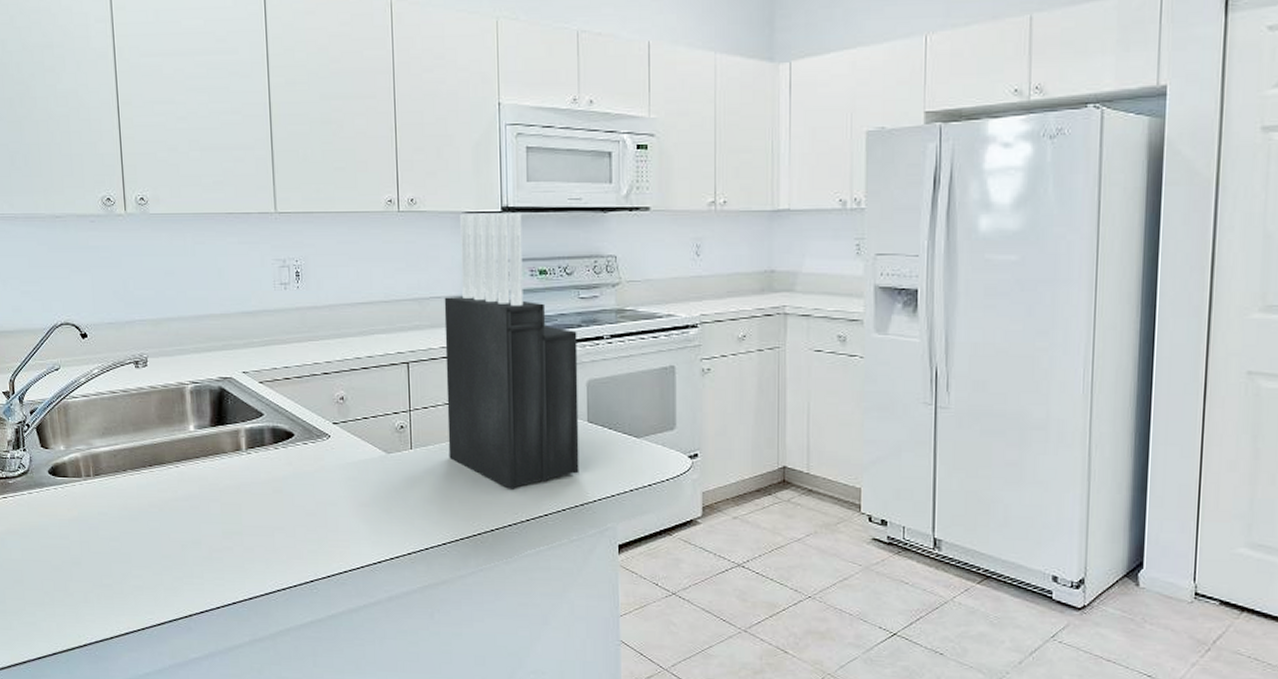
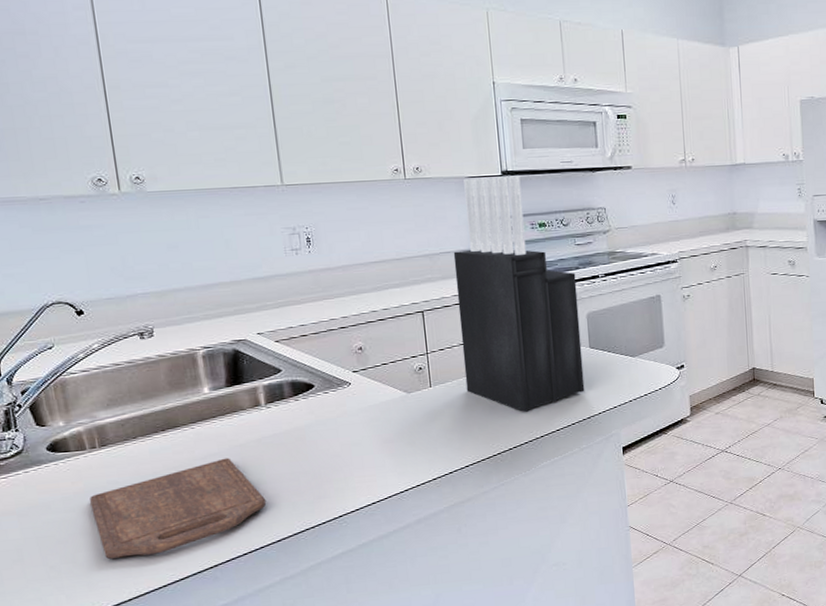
cutting board: none [82,502,241,594] -> present [90,457,267,559]

